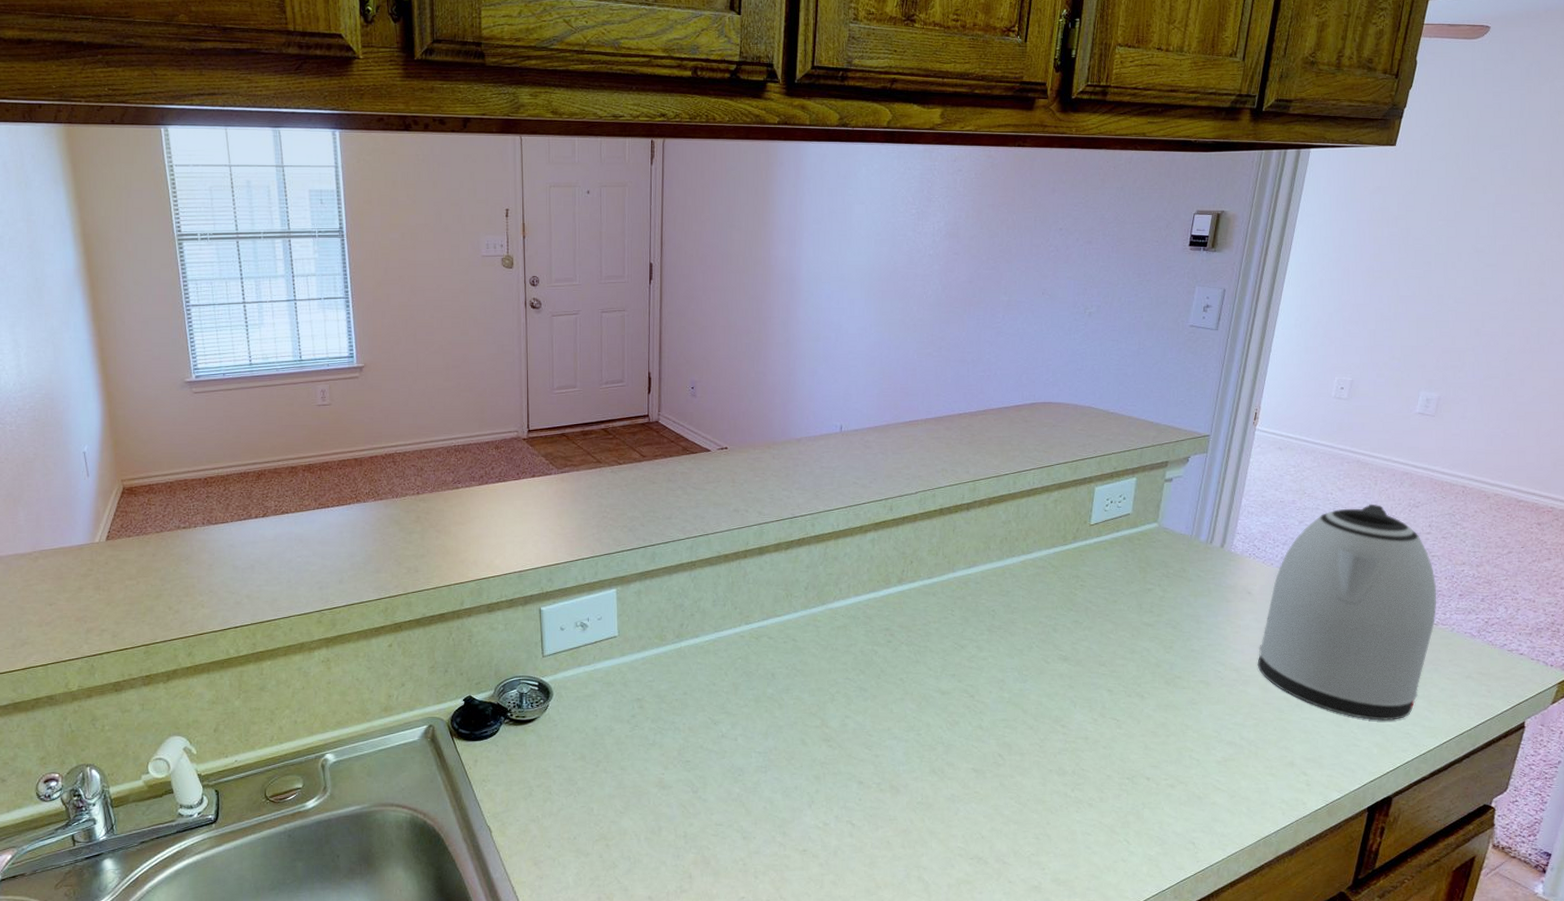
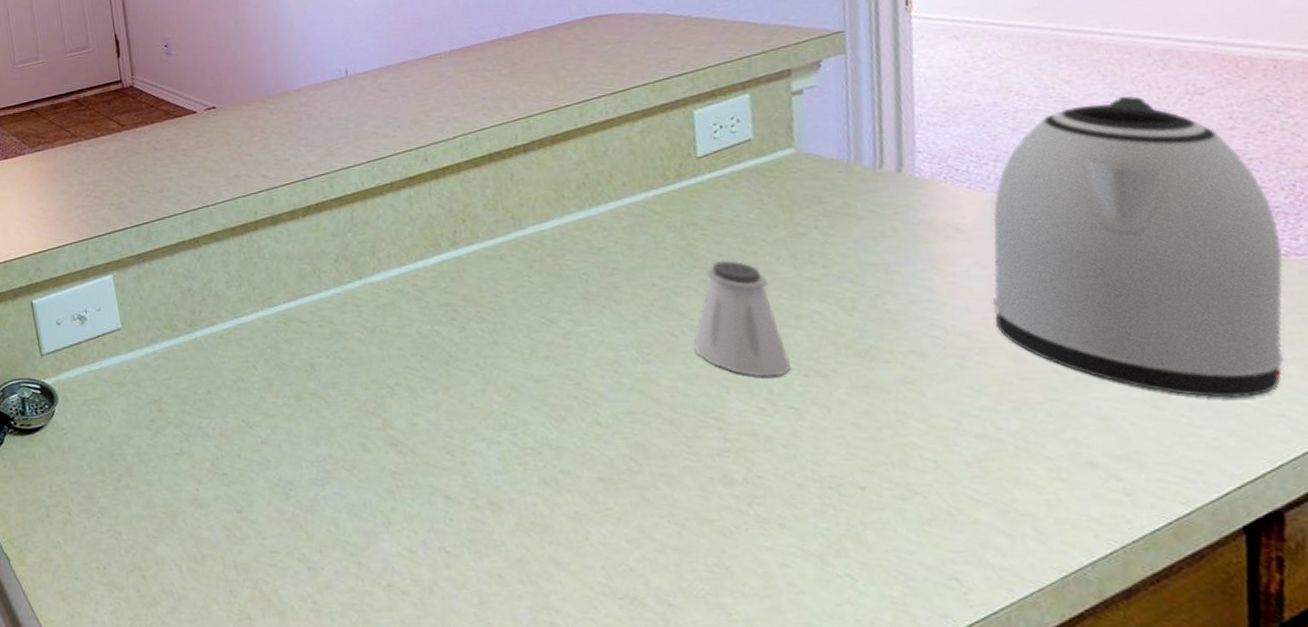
saltshaker: none [1058,606,1121,696] -> present [692,260,791,377]

